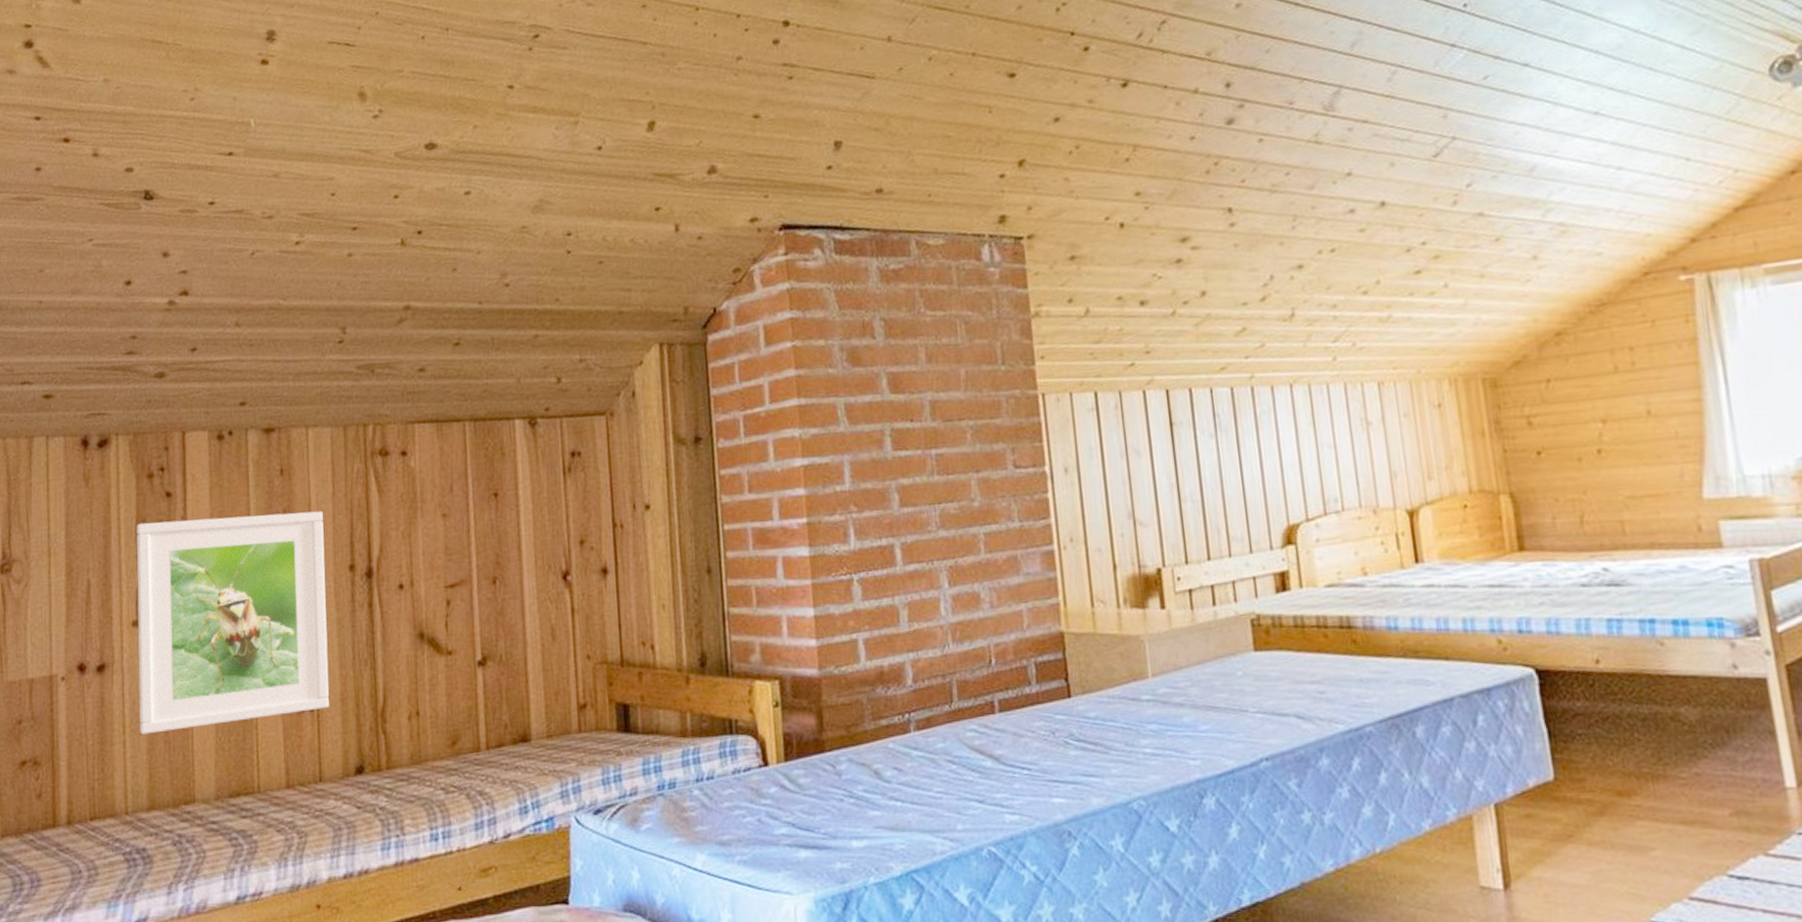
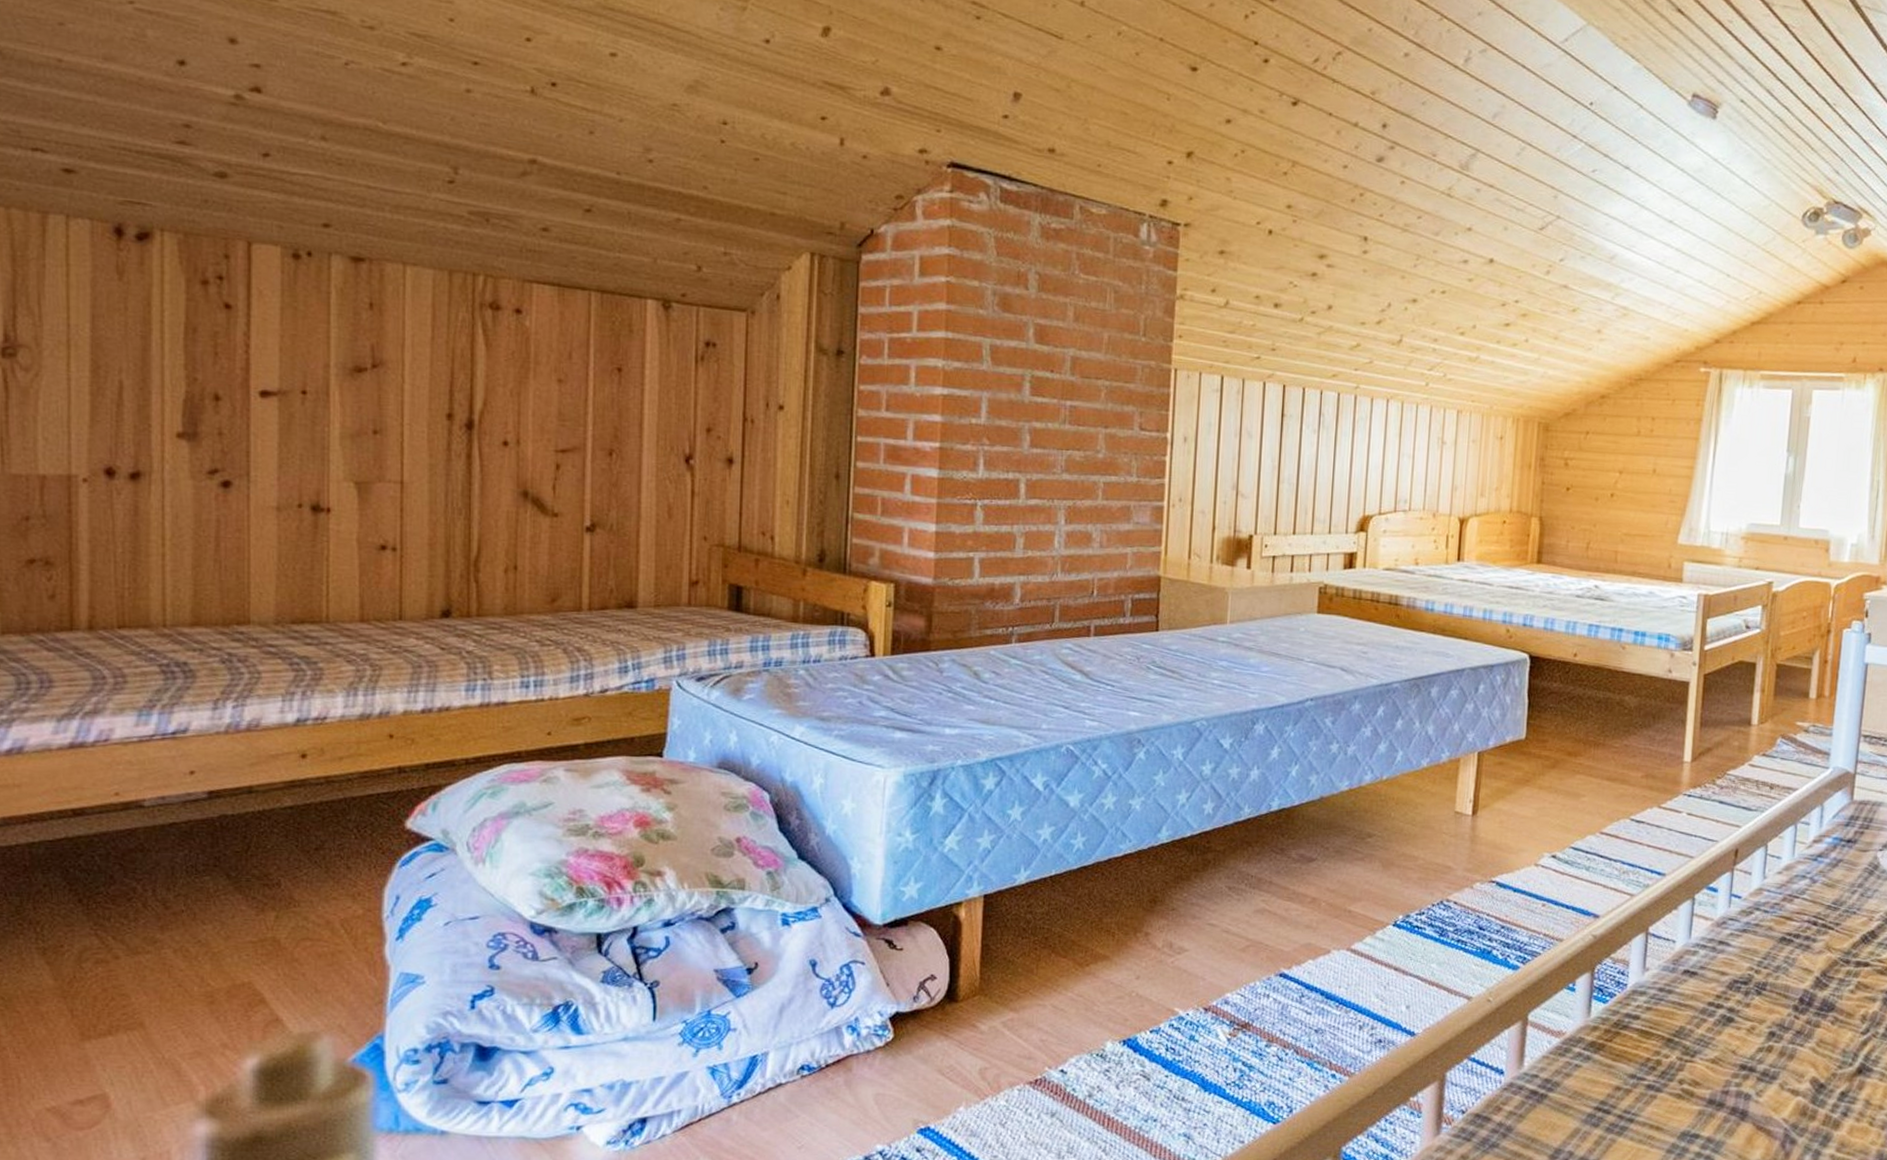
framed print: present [136,510,329,735] -> none [183,331,419,551]

